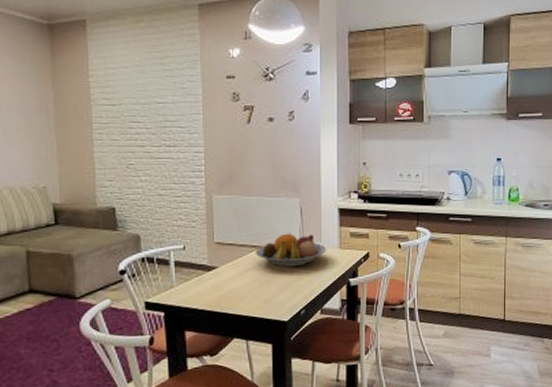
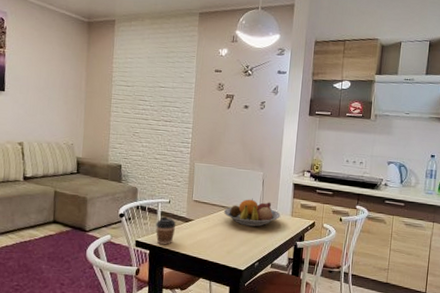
coffee cup: none [168,266,196,303] -> present [155,216,177,245]

